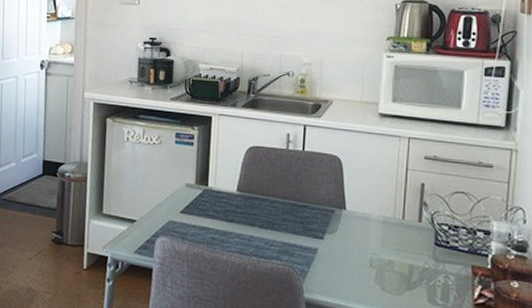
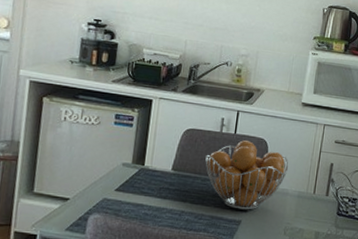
fruit basket: none [272,158,369,237] -> present [205,140,289,210]

